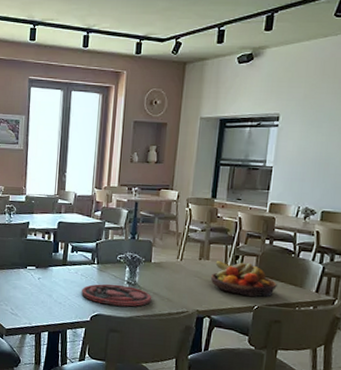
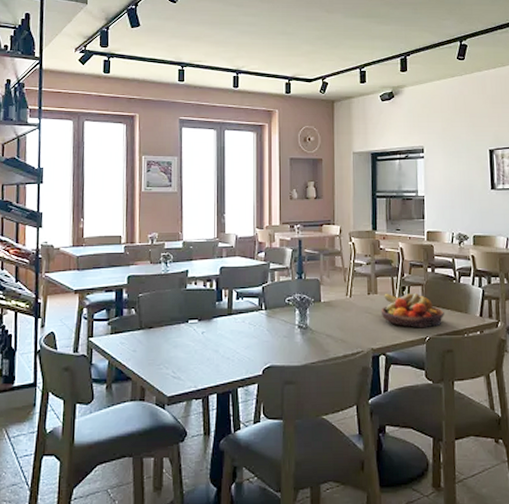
plate: present [82,284,152,307] -> none [251,330,326,354]

